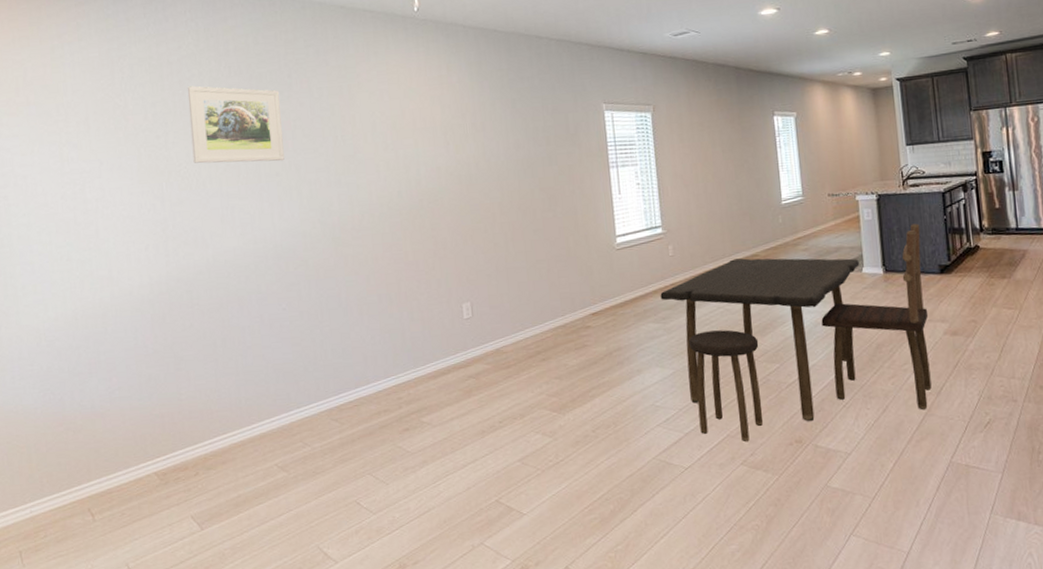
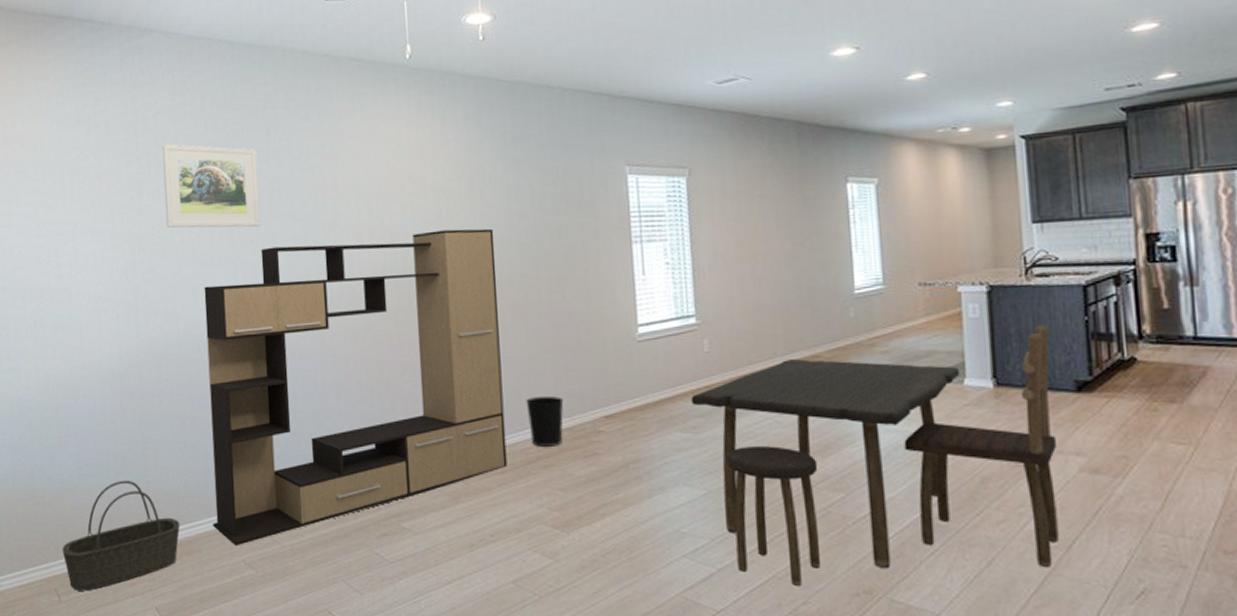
basket: none [95,399,214,509] -> present [62,480,180,591]
media console: none [232,158,512,452] -> present [204,228,508,547]
wastebasket: none [526,299,558,343] -> present [526,395,564,447]

